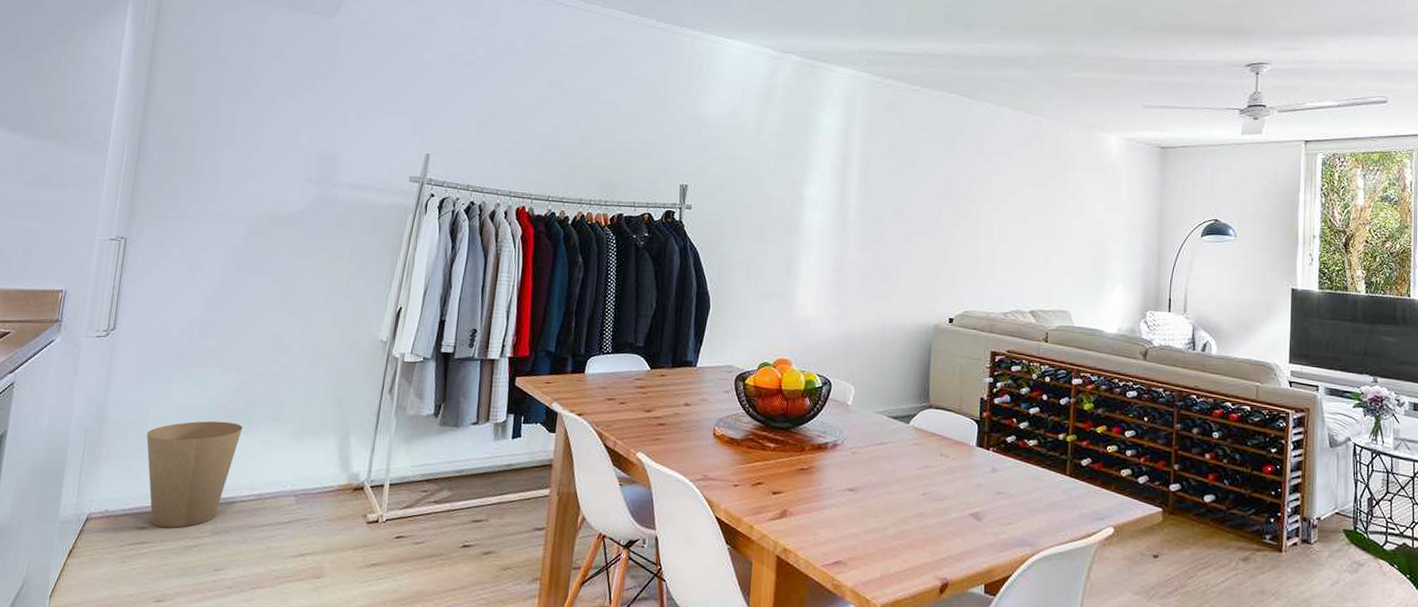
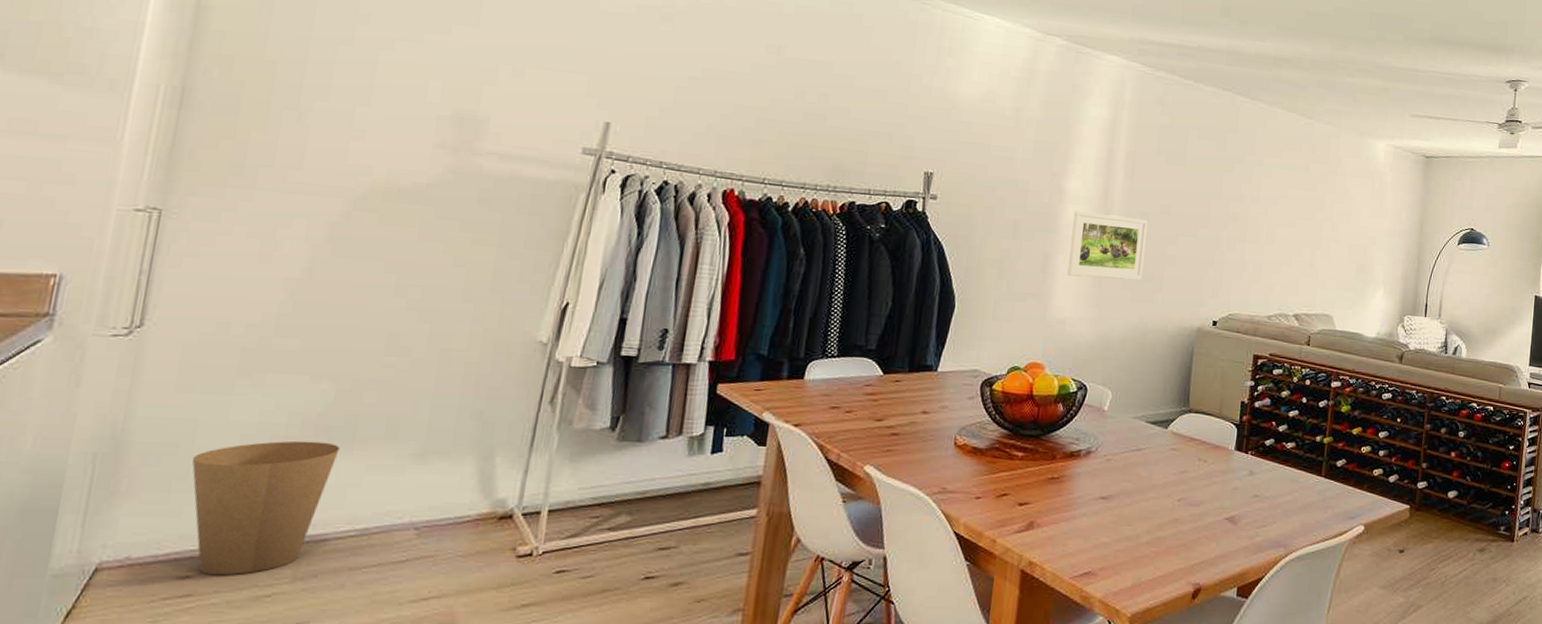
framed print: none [809,214,883,280] -> present [1068,210,1148,281]

